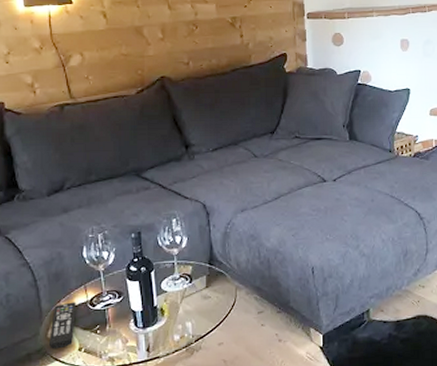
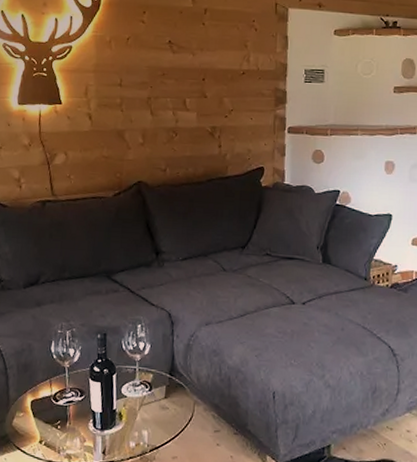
remote control: present [49,302,76,350] -> none [13,394,41,439]

